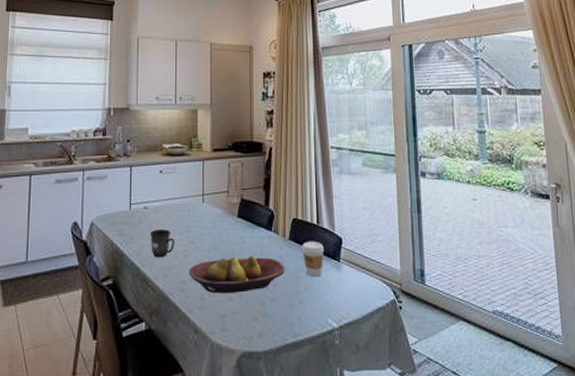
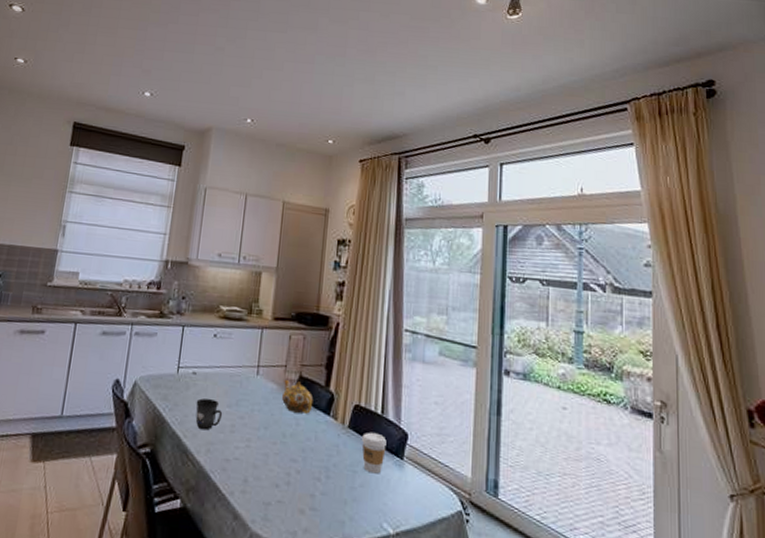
fruit bowl: present [188,256,285,294] -> none [233,438,341,481]
teapot: none [228,203,256,232] -> present [282,379,314,414]

